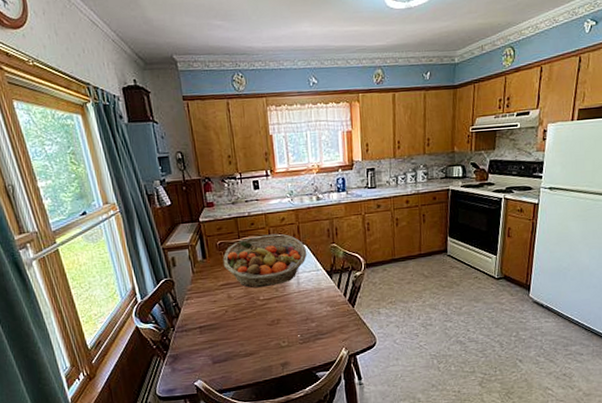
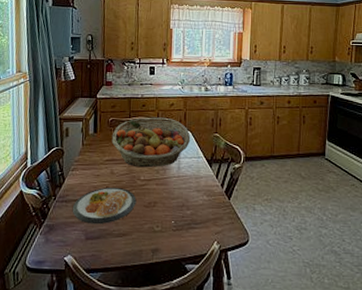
dish: none [193,310,259,349] -> present [72,187,137,225]

